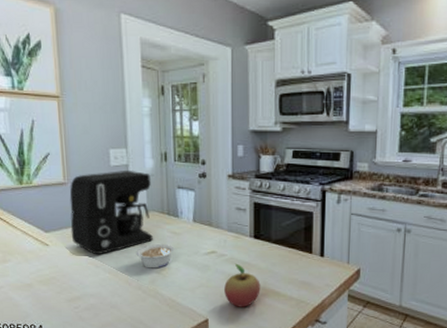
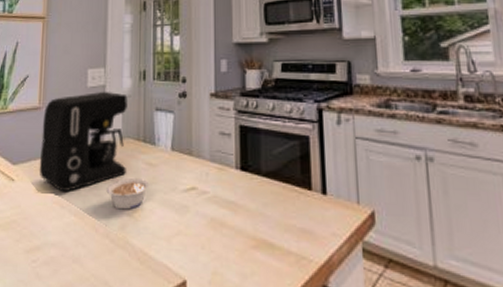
fruit: present [224,263,261,307] -> none [206,203,250,265]

